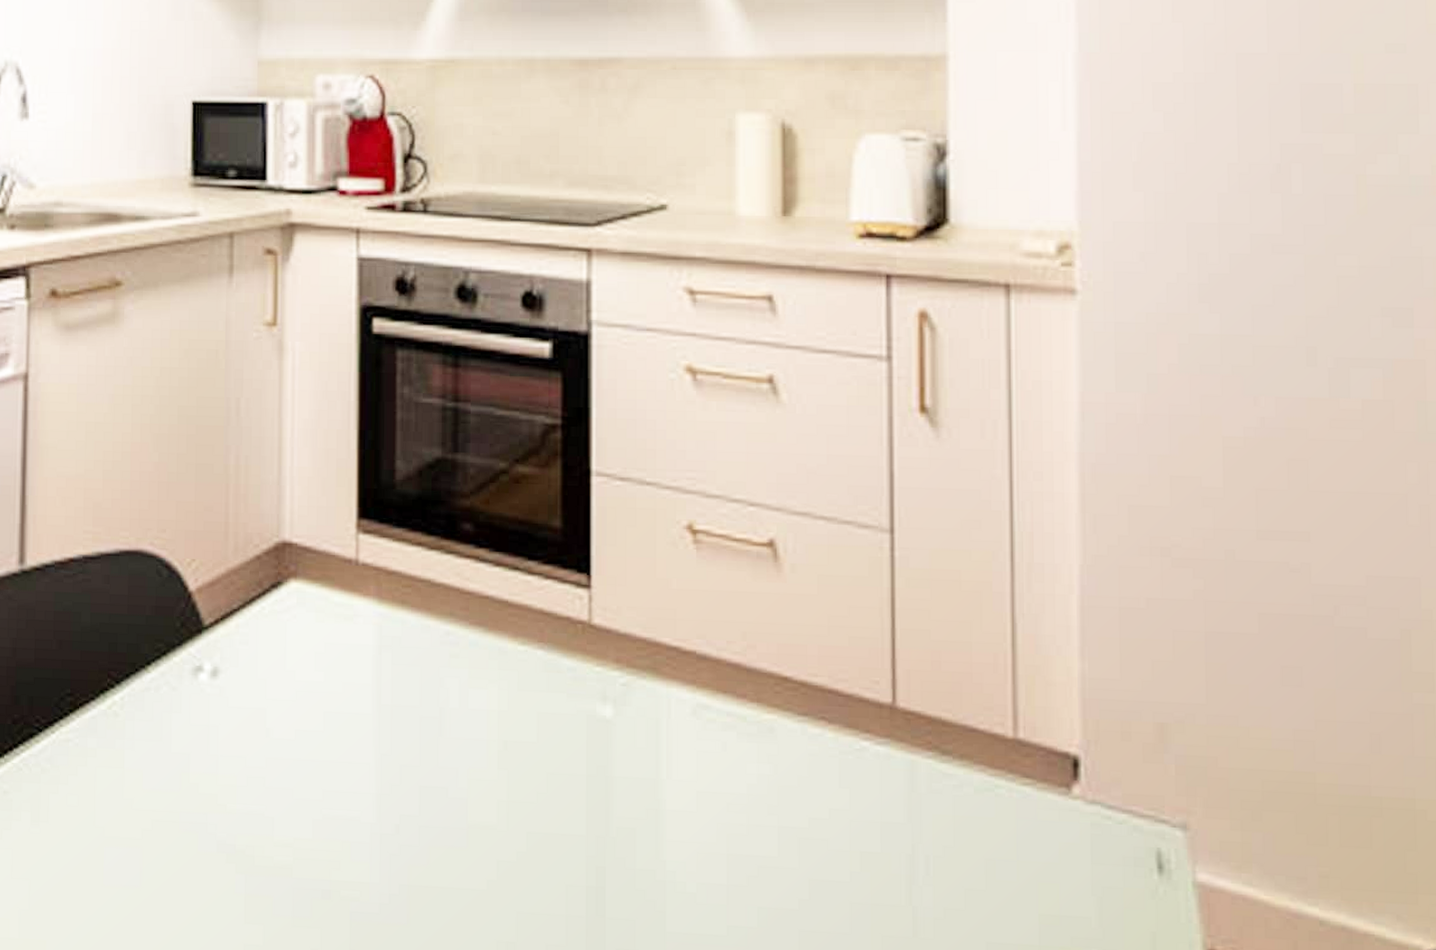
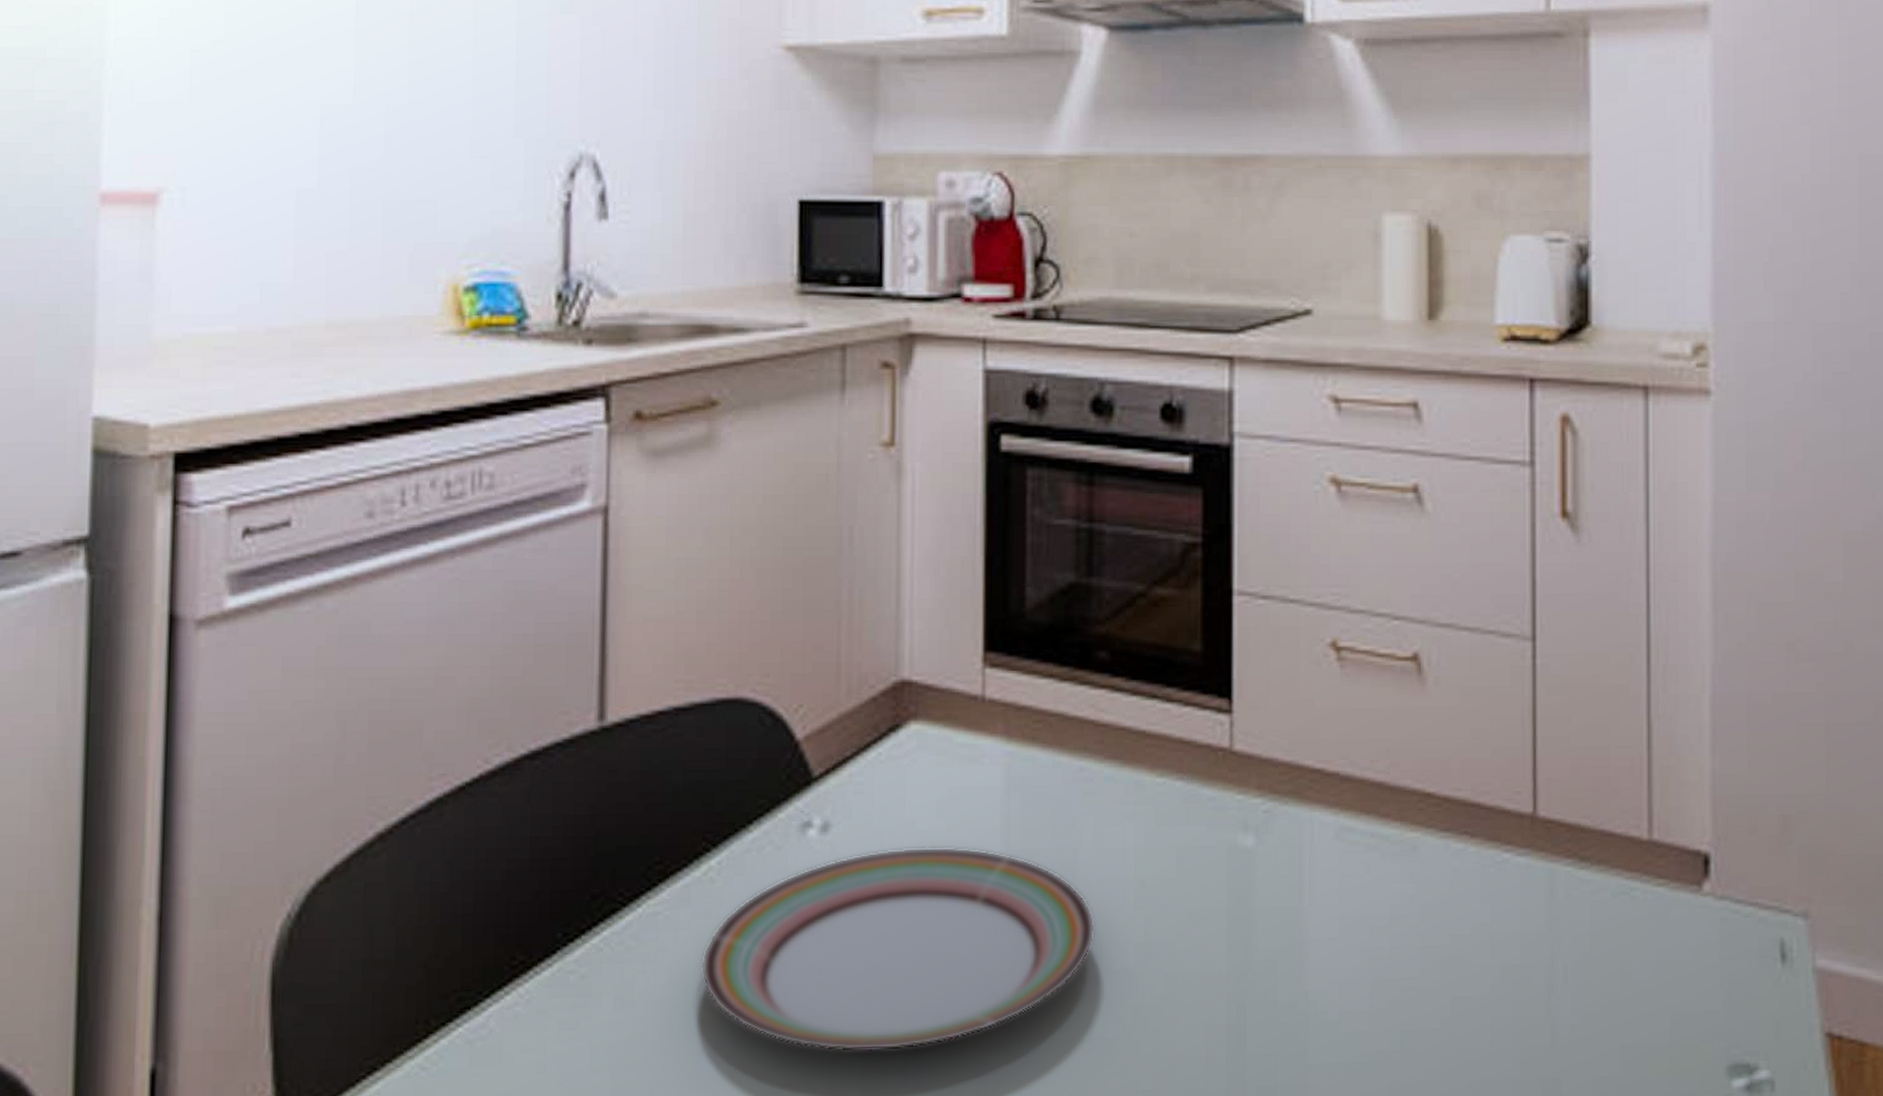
plate: none [105,696,462,883] -> present [700,846,1096,1052]

